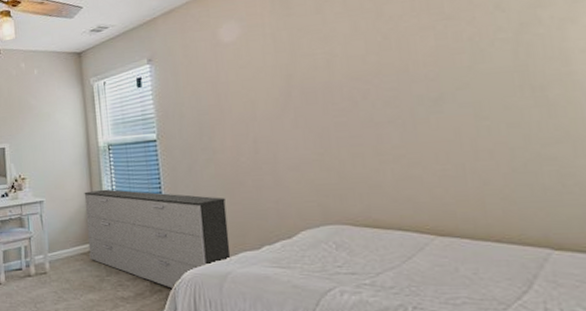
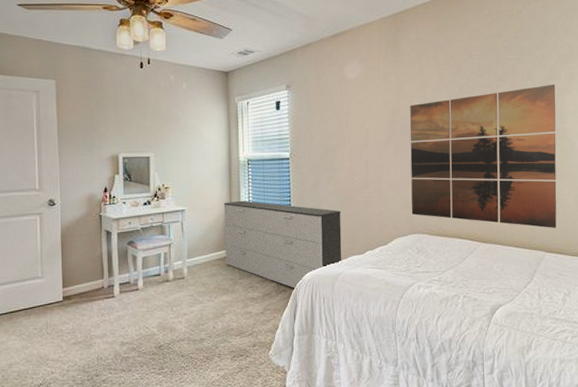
wall art: none [311,12,570,216] -> present [410,84,557,228]

